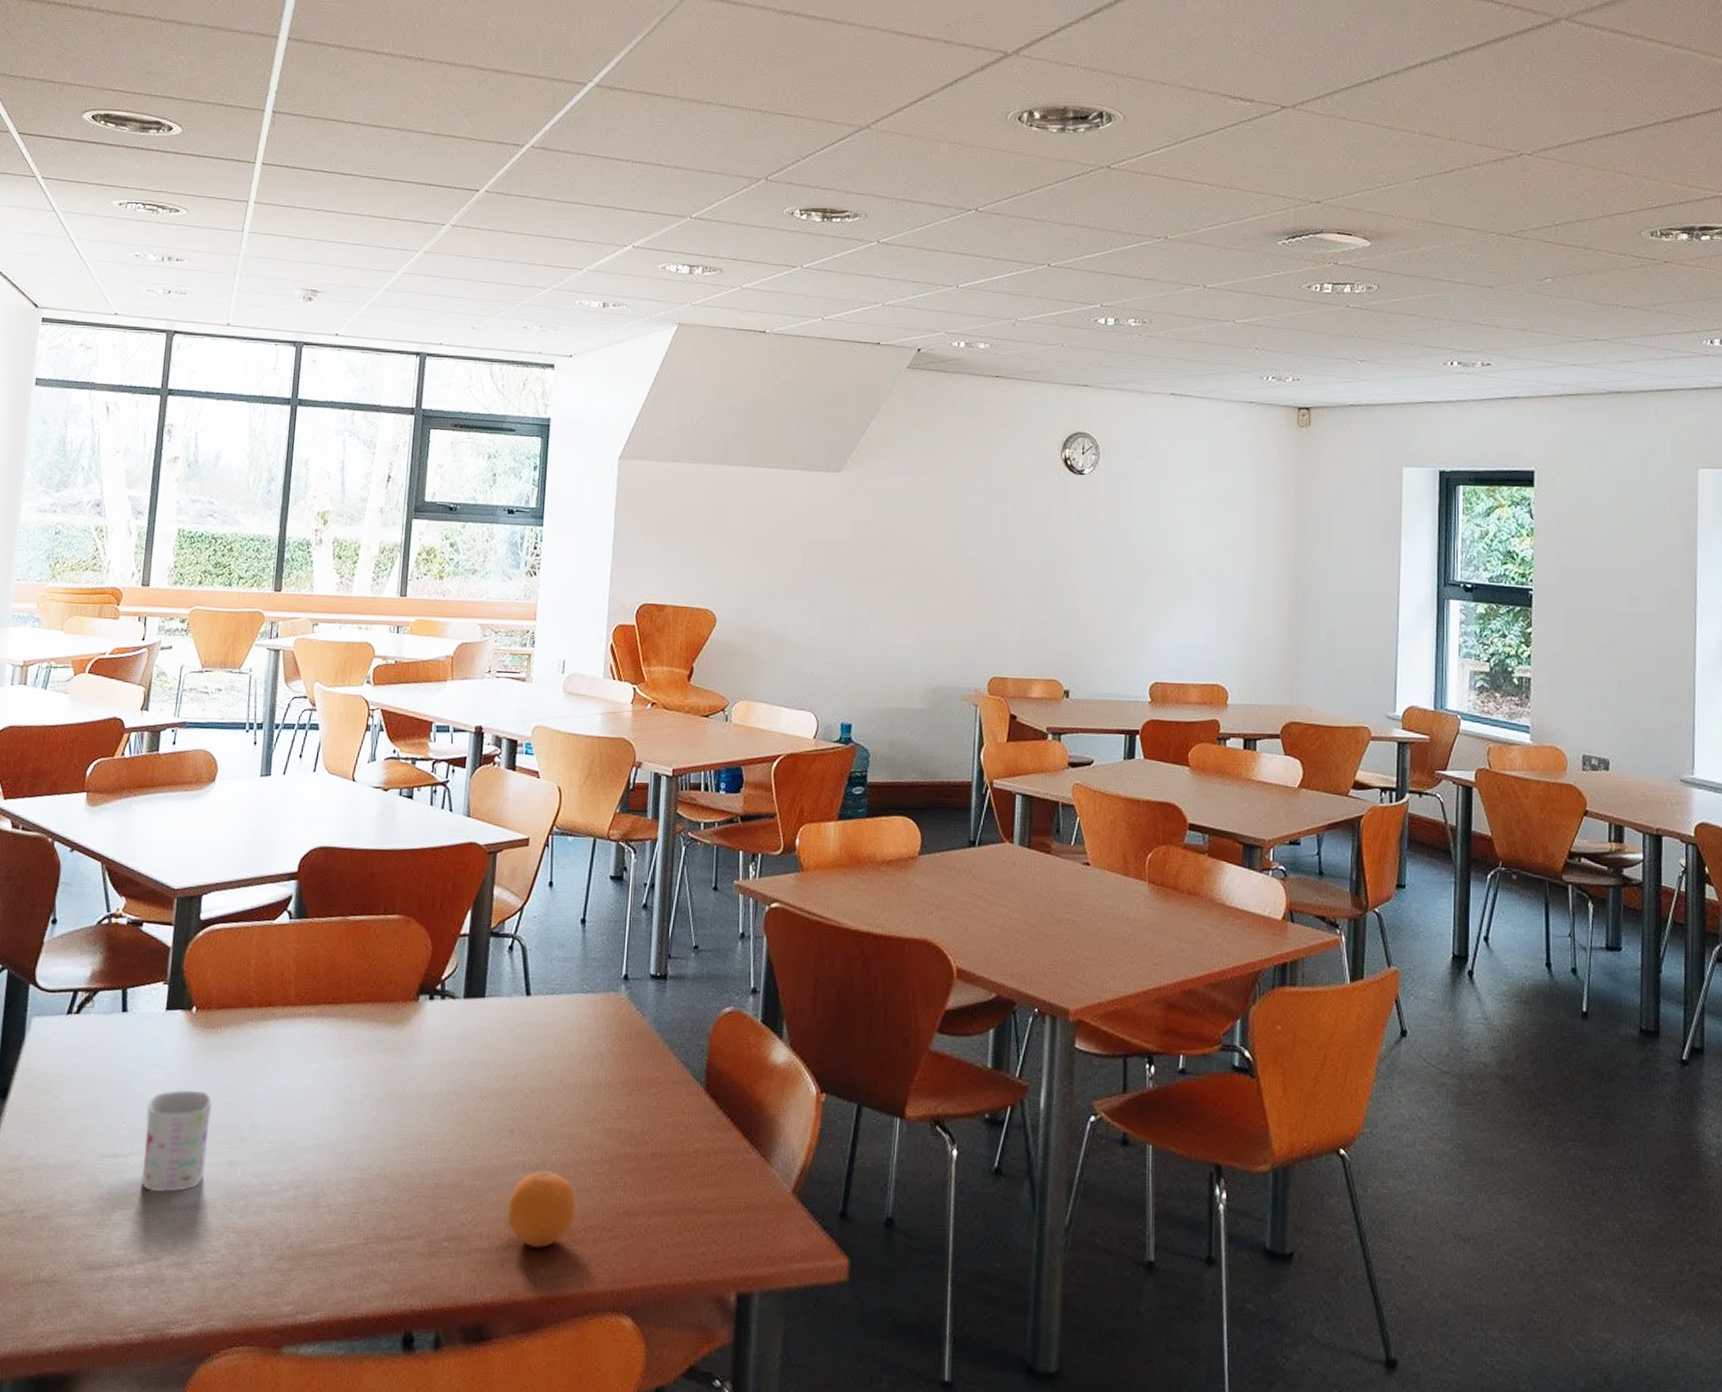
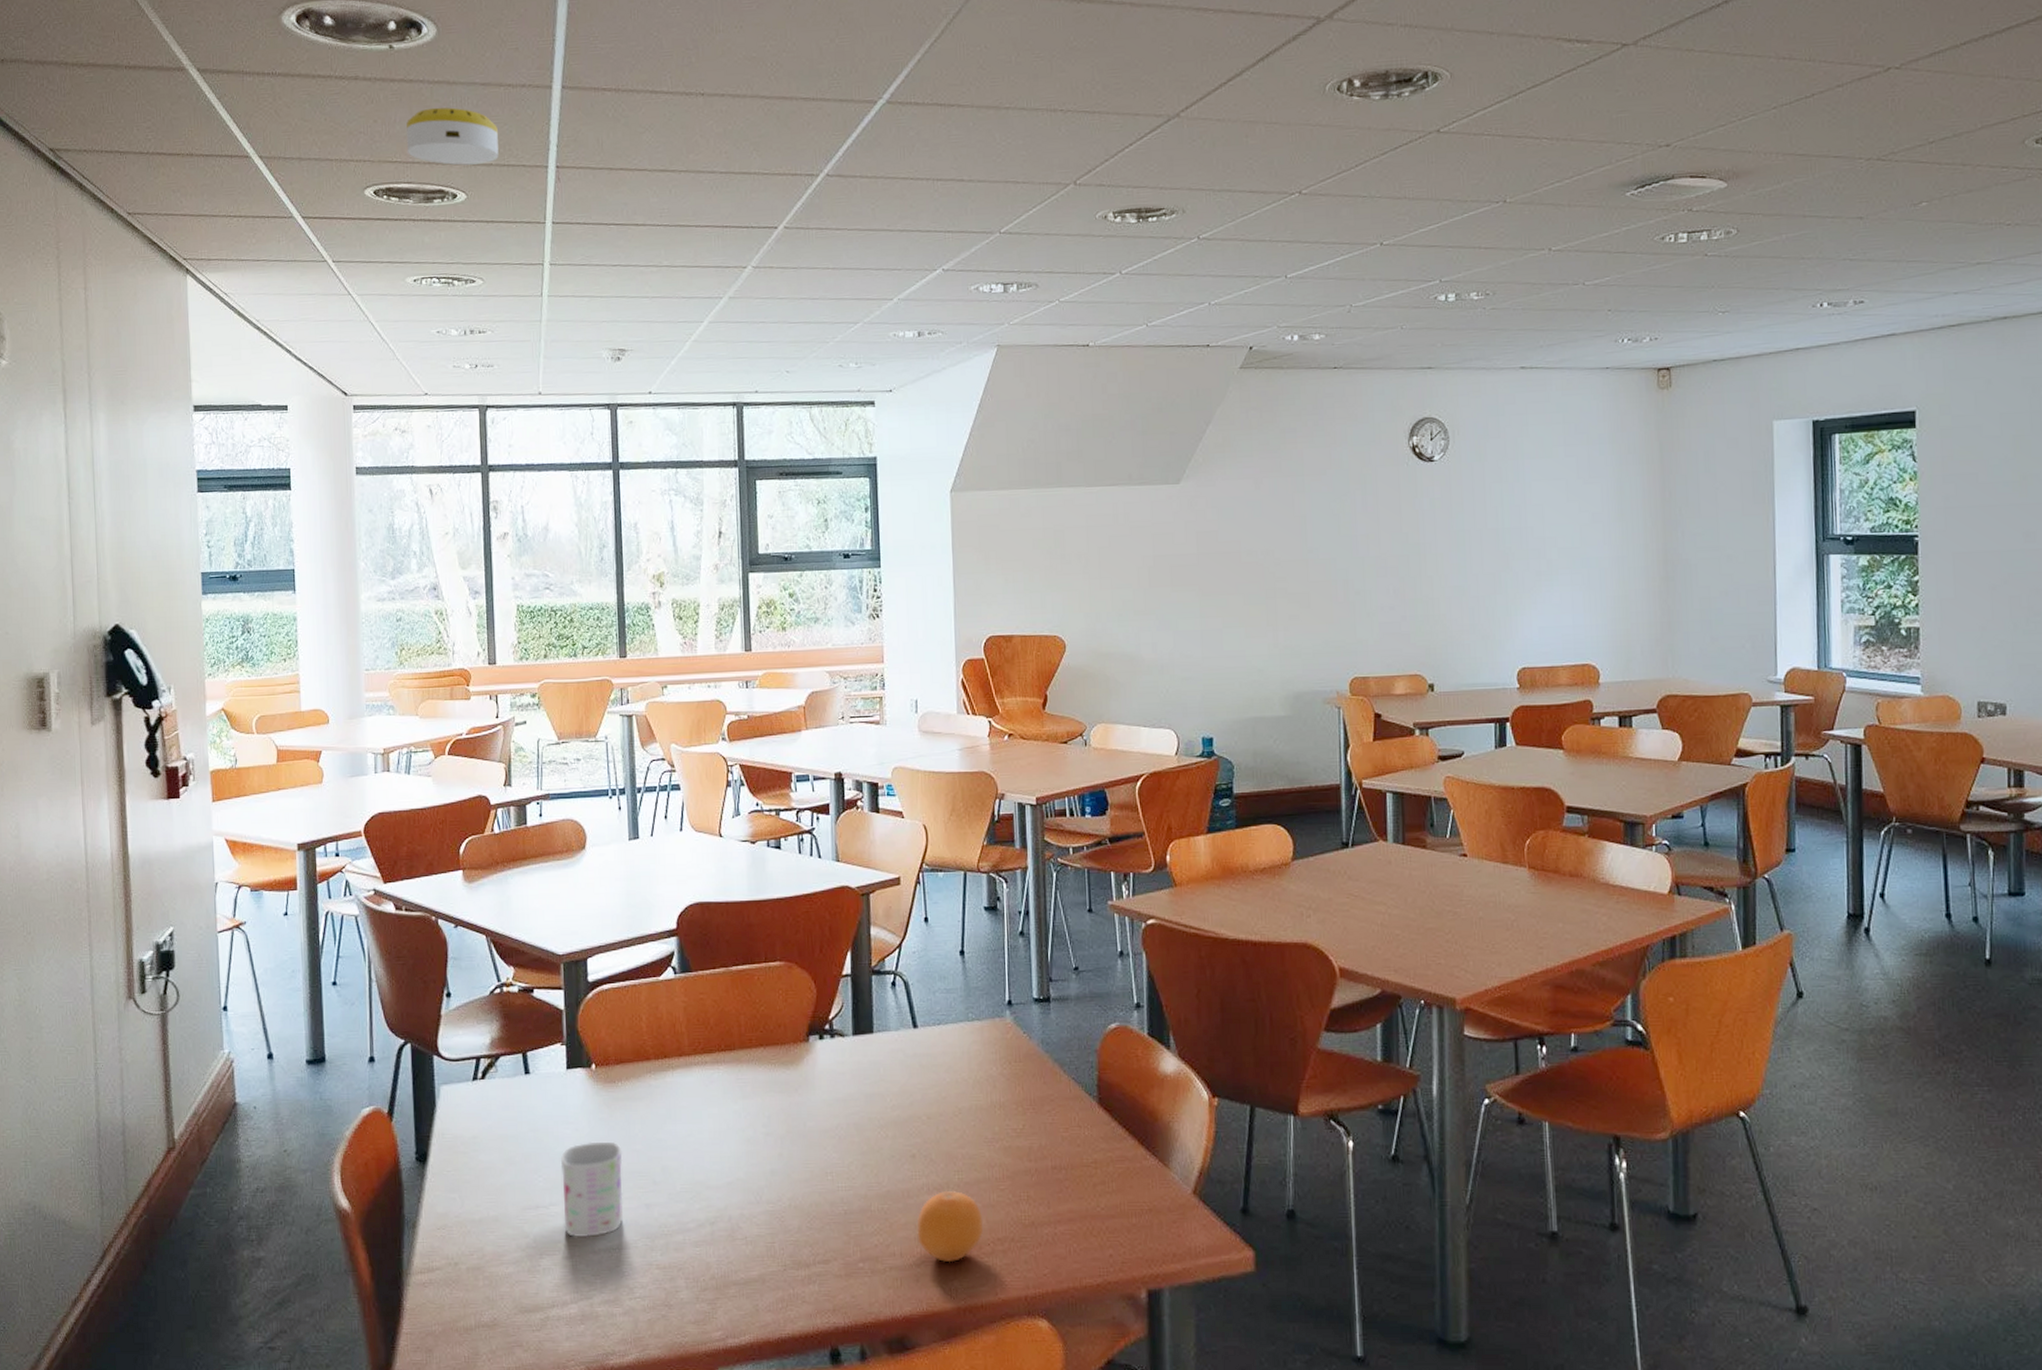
smoke detector: none [129,44,221,101] -> present [406,107,499,166]

